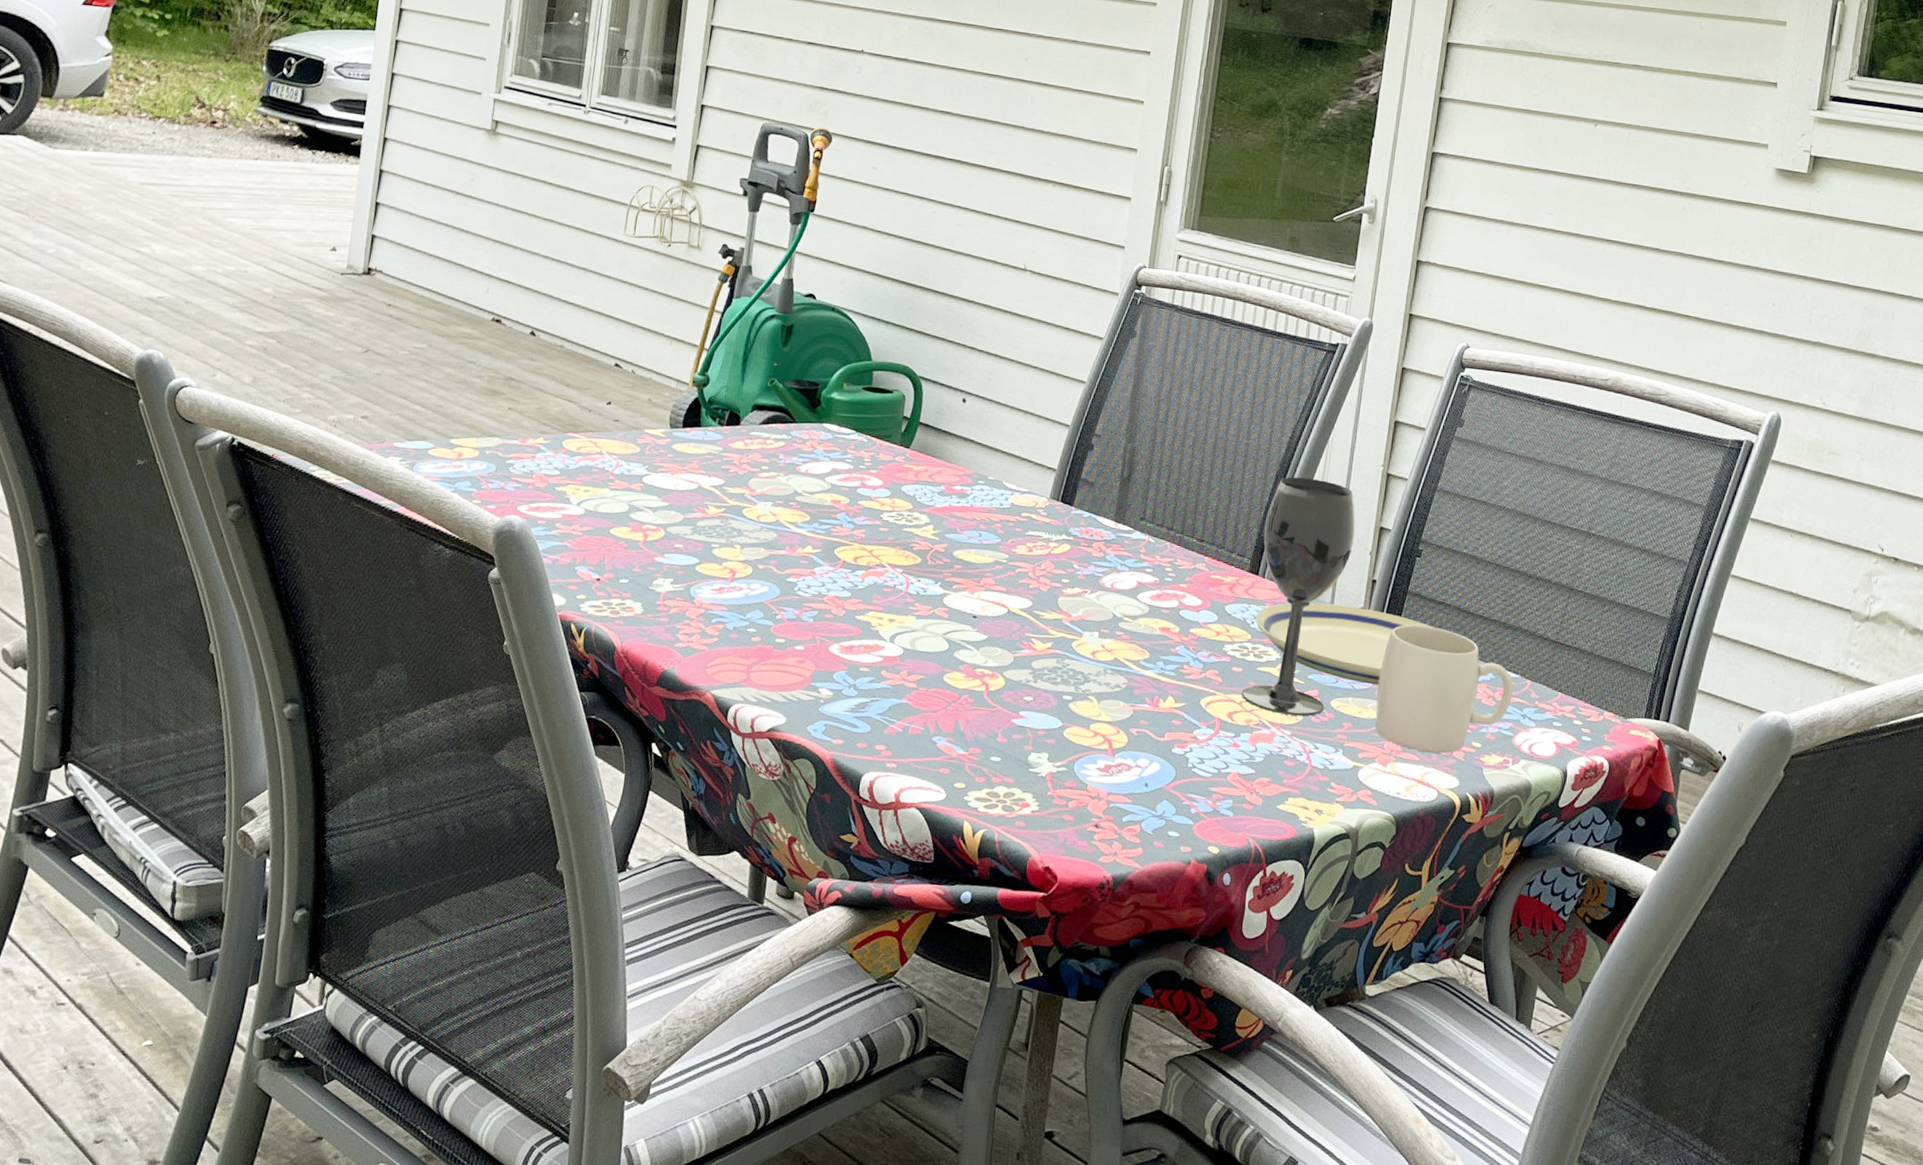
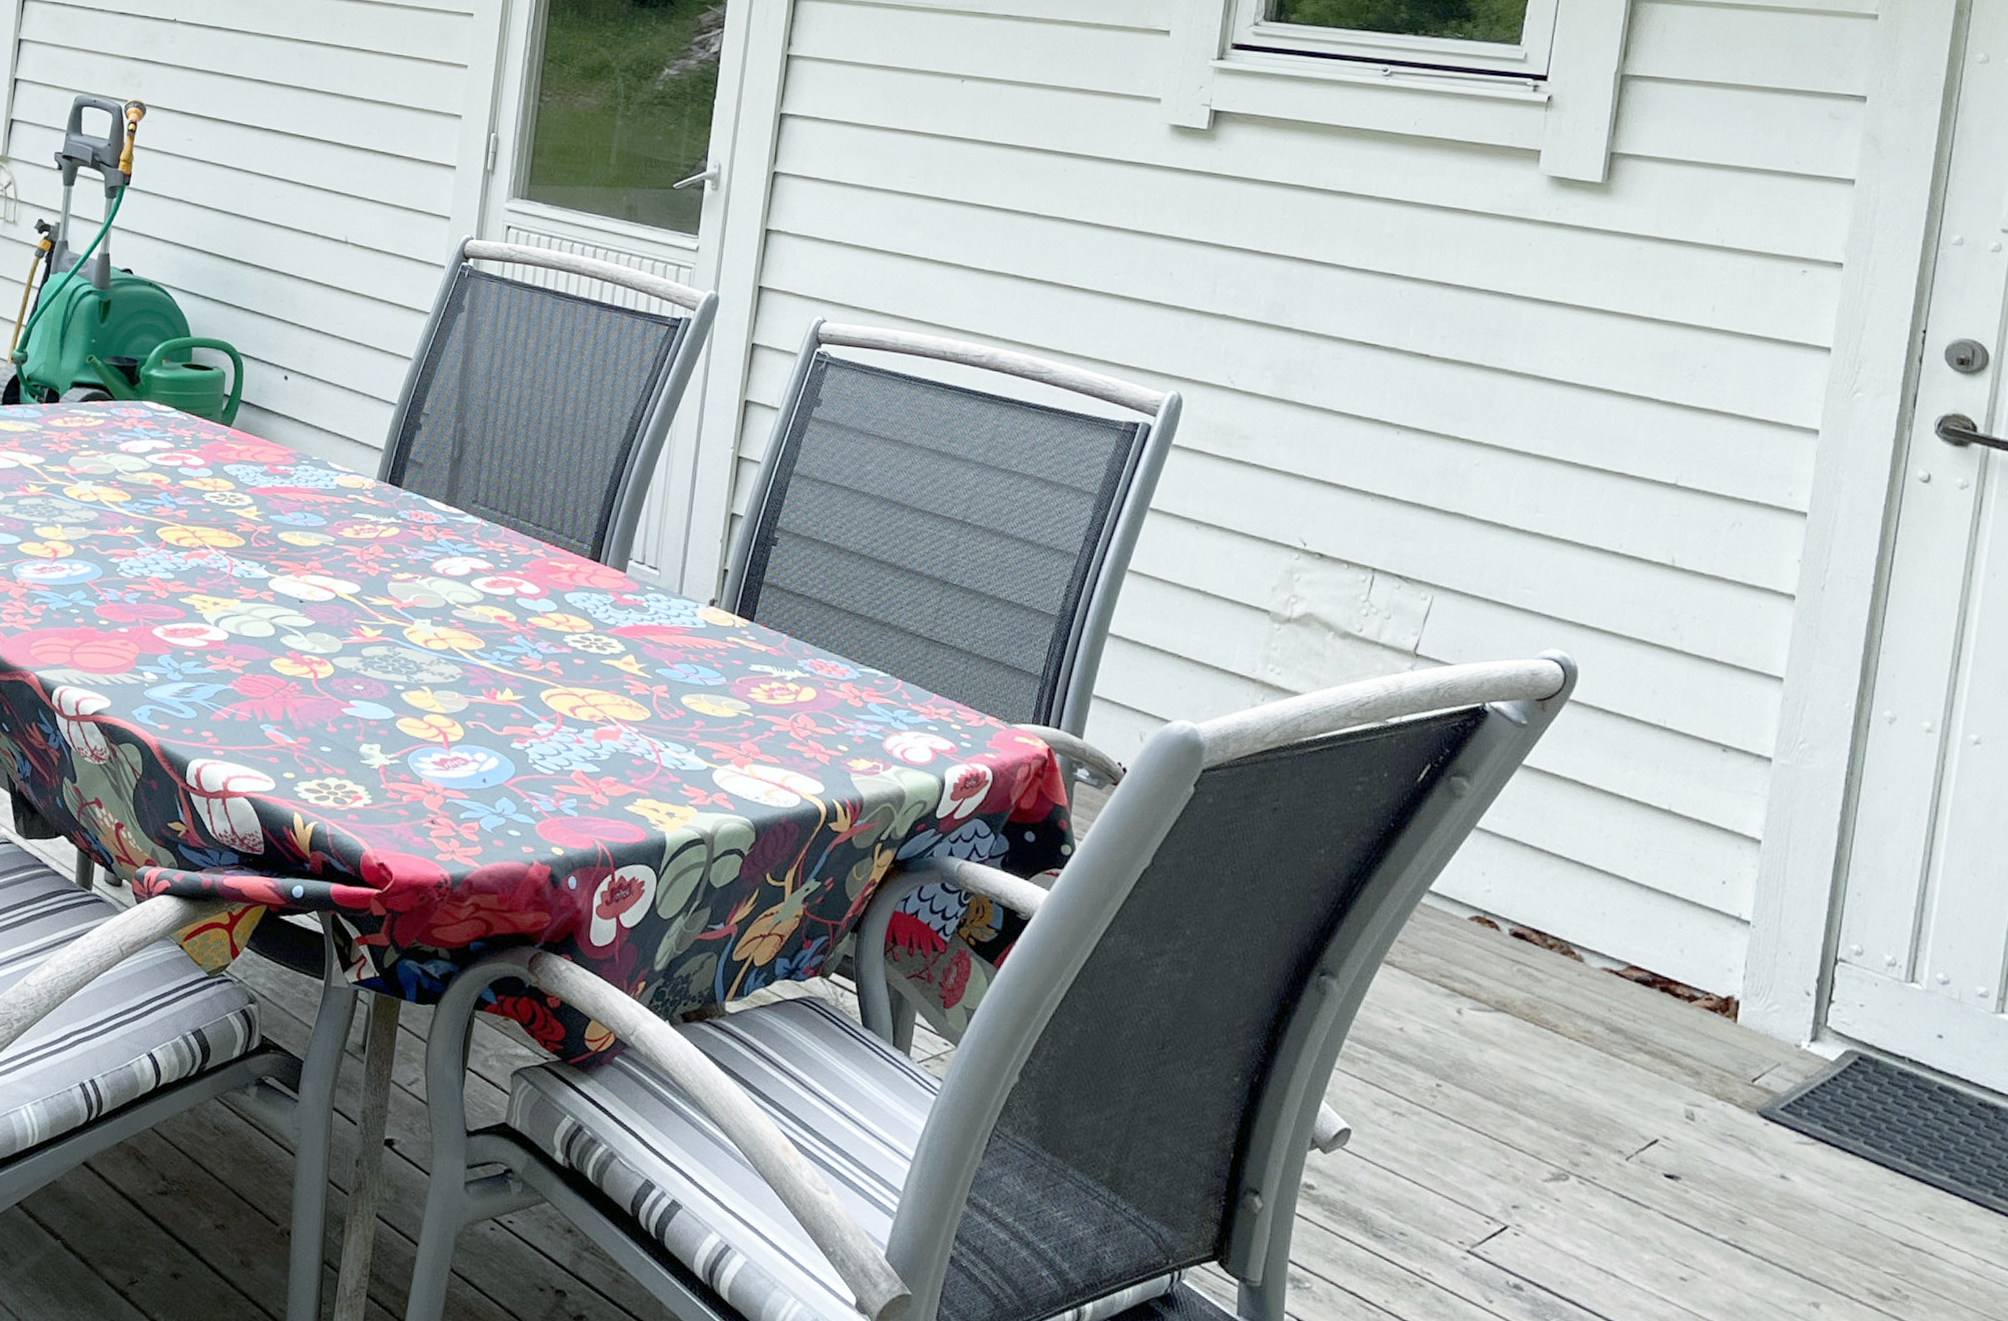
wine glass: present [1241,476,1356,717] -> none [584,459,705,713]
plate: present [1256,602,1434,685] -> none [598,592,793,682]
mug: present [1375,624,1513,754] -> none [730,617,883,757]

